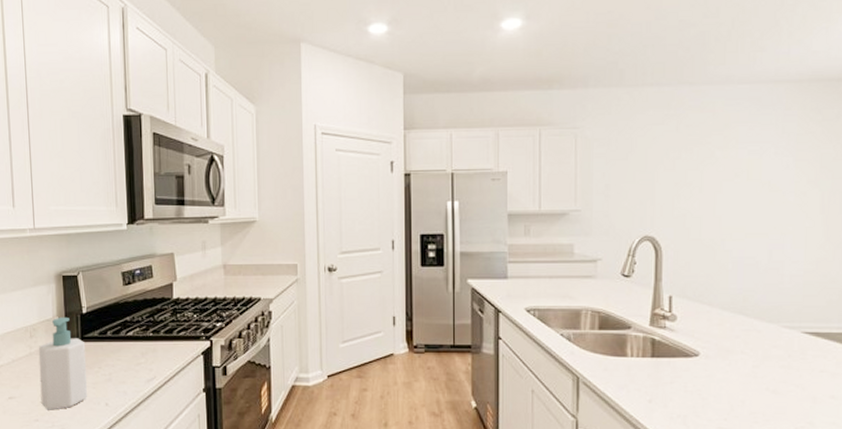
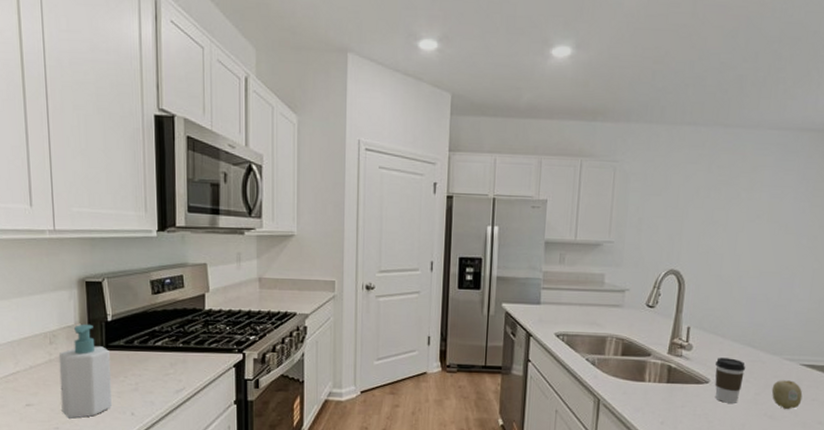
coffee cup: none [704,328,738,377] -> present [715,358,745,403]
fruit: none [771,350,809,382] -> present [771,380,803,409]

